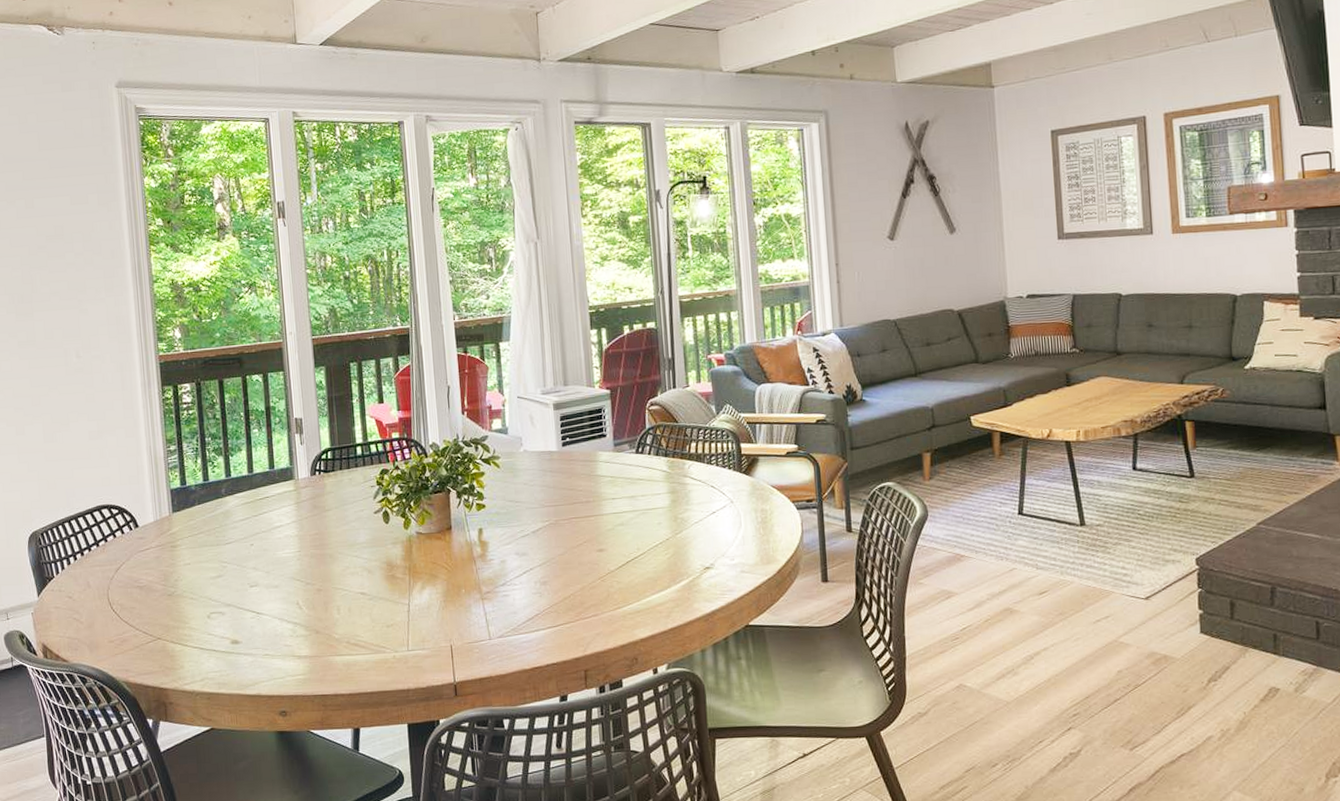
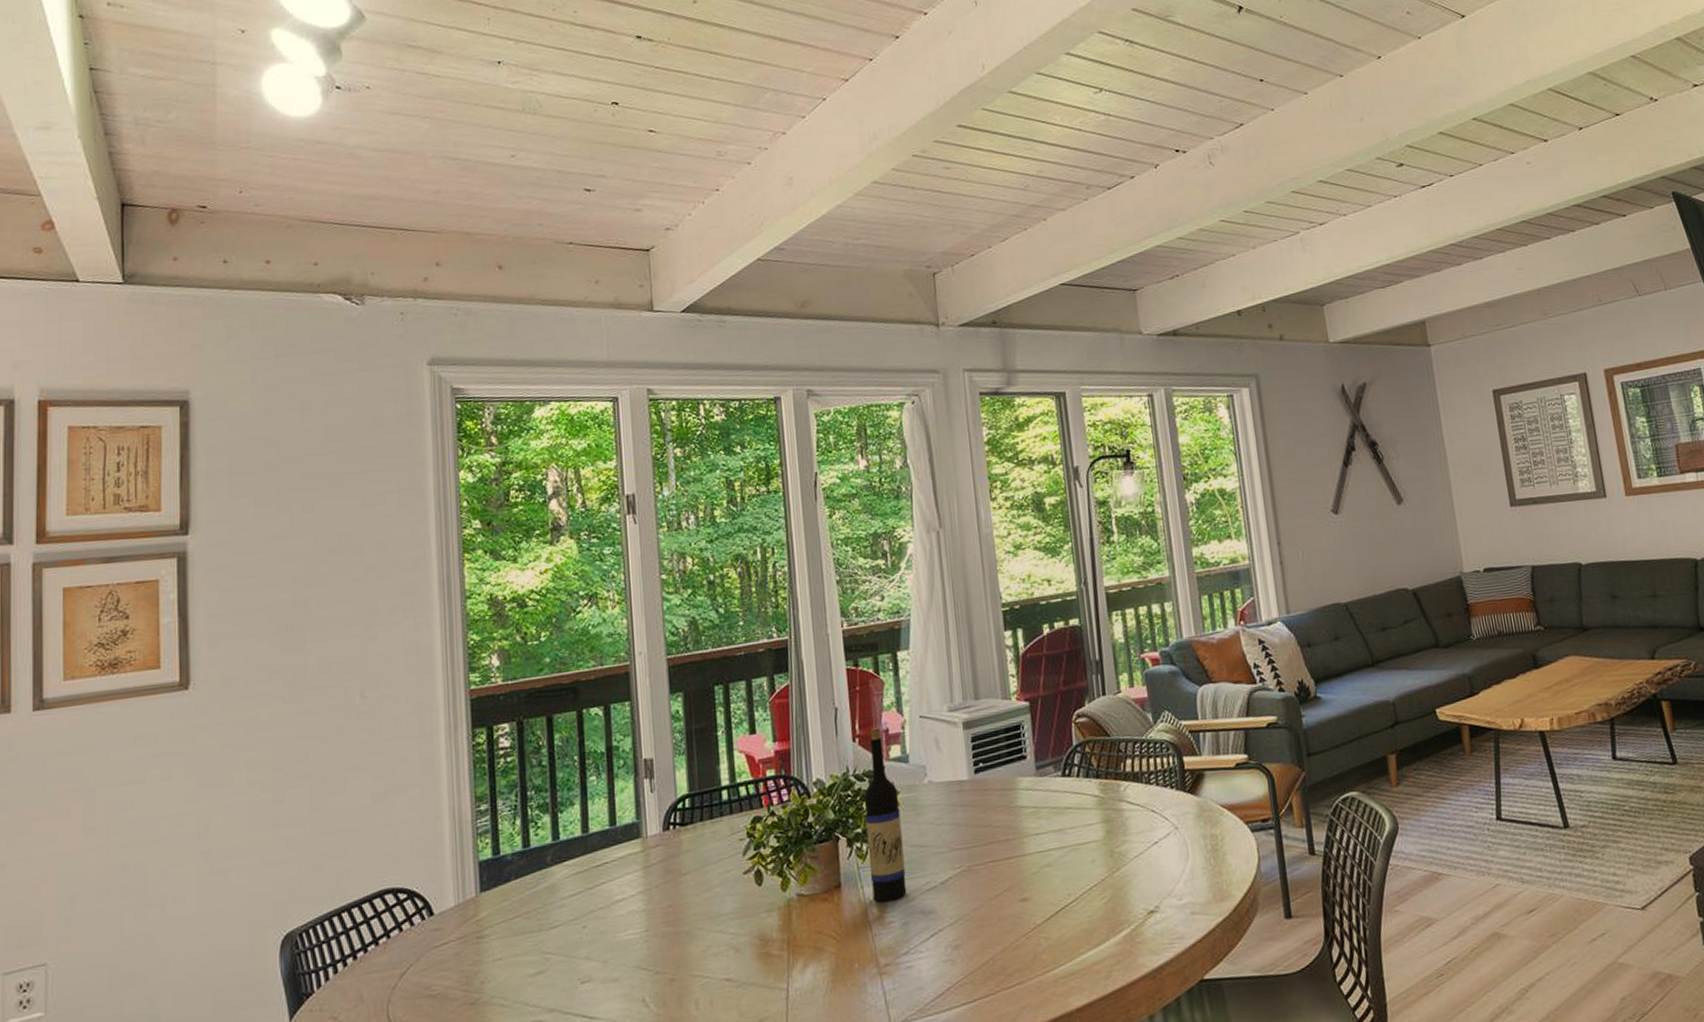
wine bottle: none [471,404,505,543] -> present [864,728,907,902]

